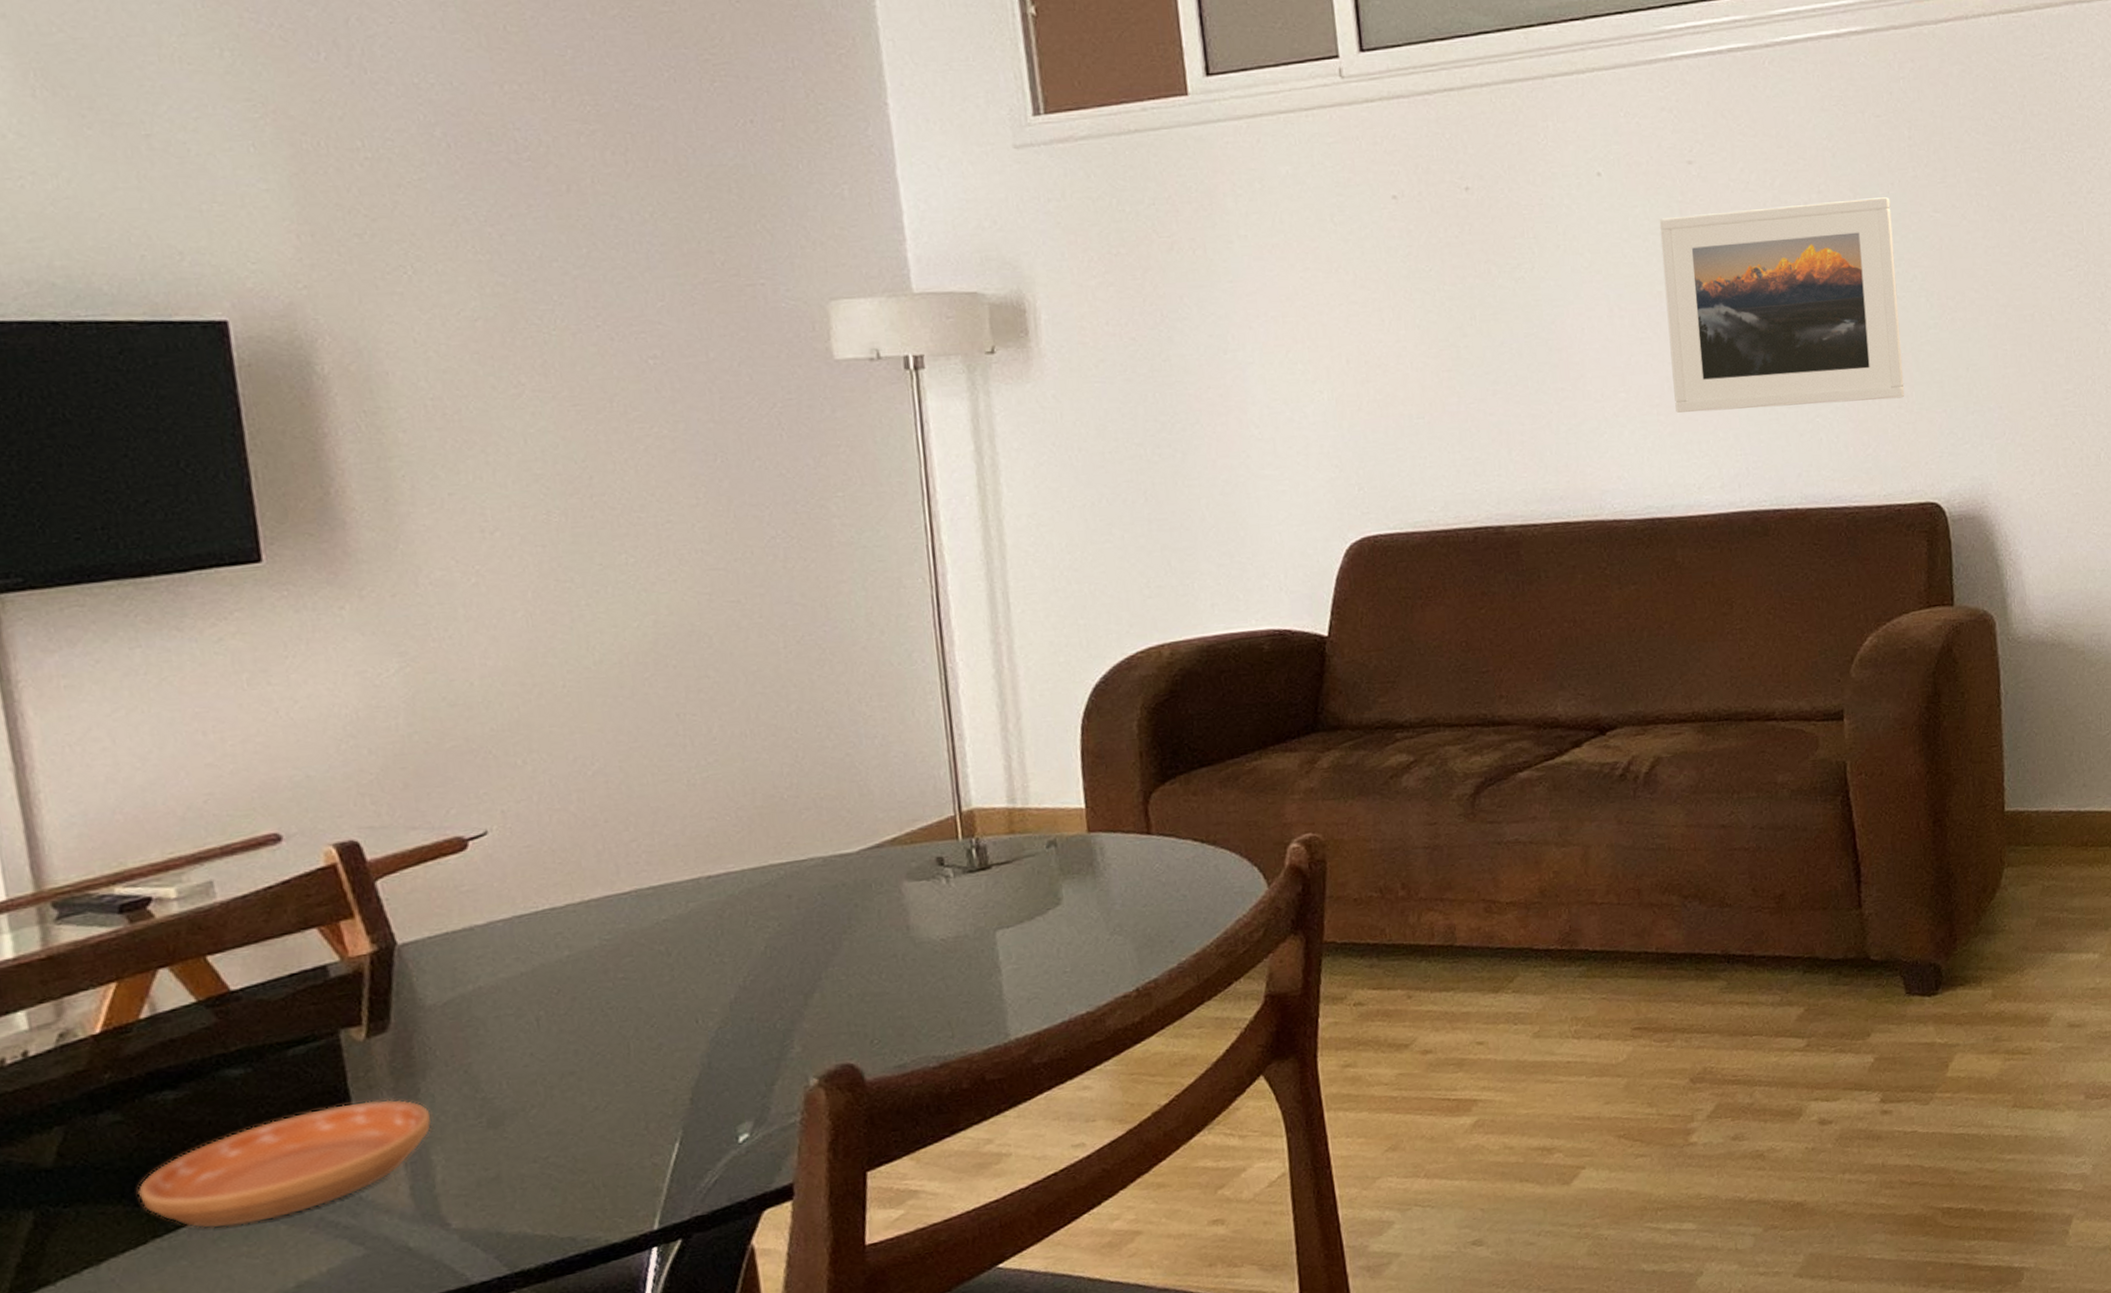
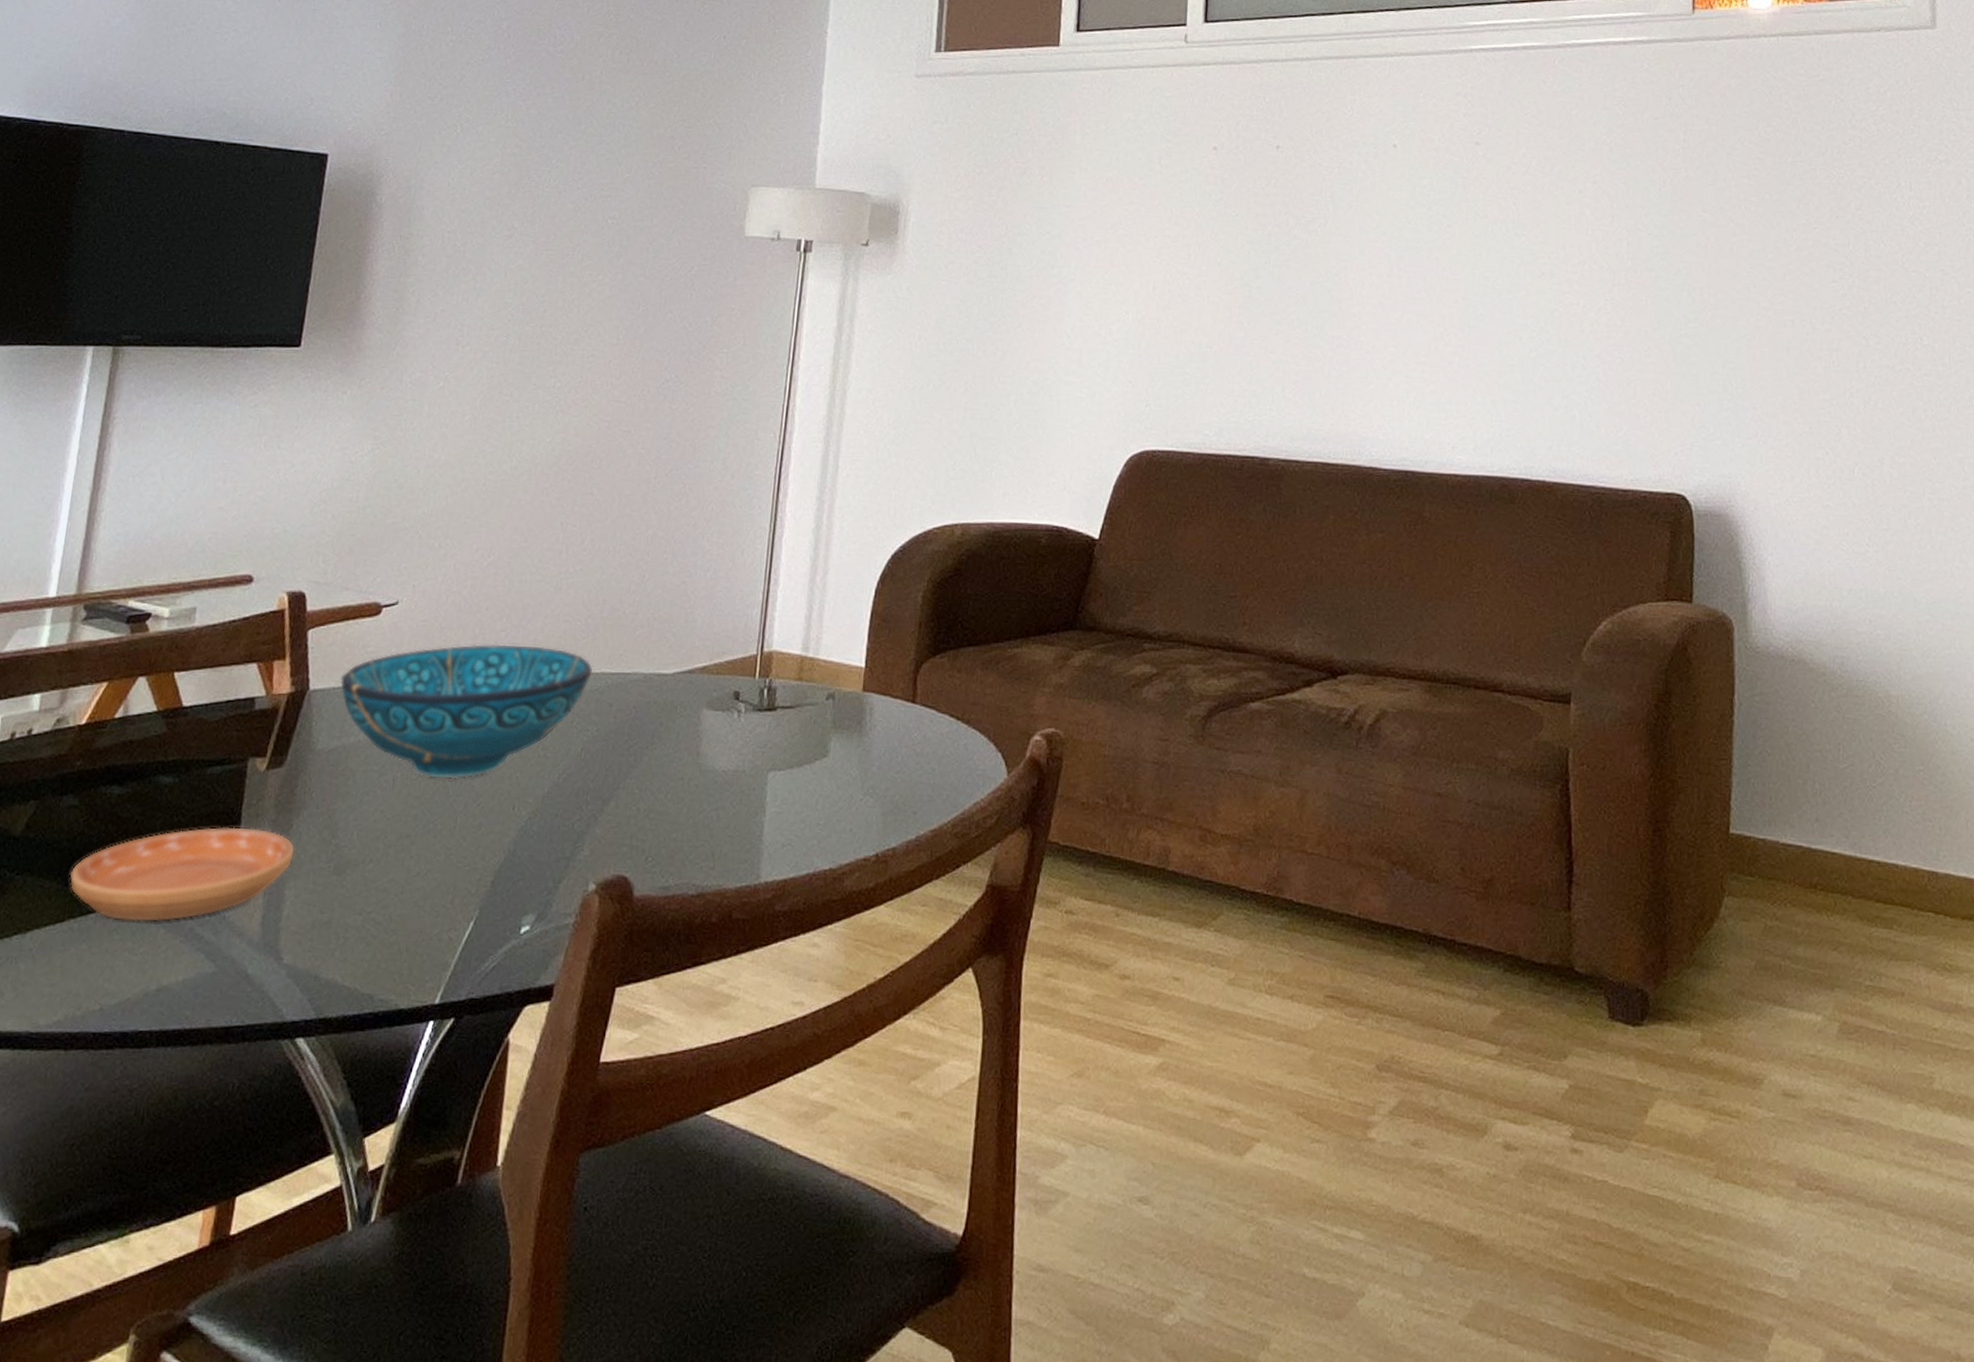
decorative bowl: none [434,849,759,1010] -> present [340,644,593,779]
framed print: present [1659,197,1905,413] -> none [1439,191,1661,386]

